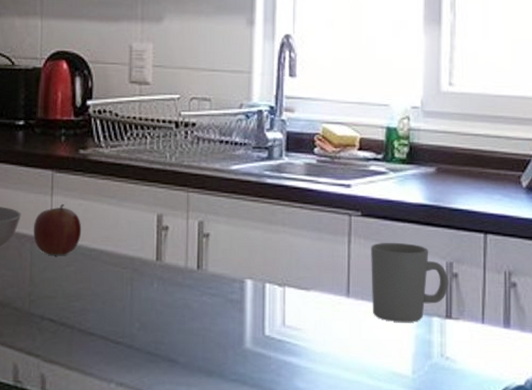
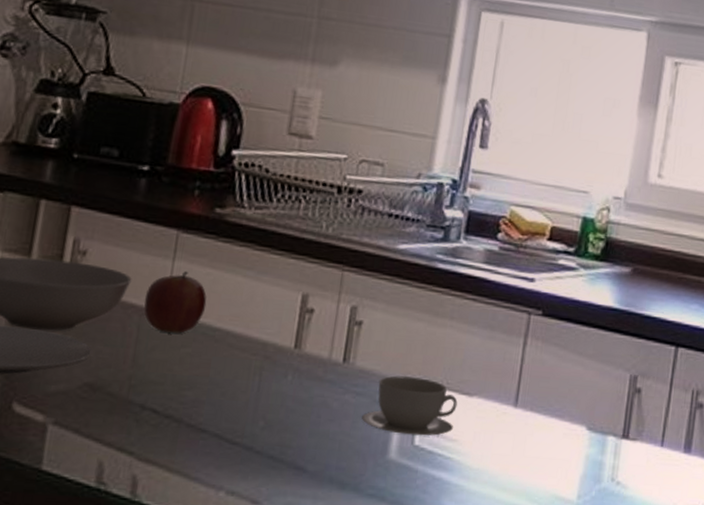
teacup: none [219,277,297,327] -> present [362,376,458,436]
mug: present [371,242,449,322] -> none [541,347,631,440]

